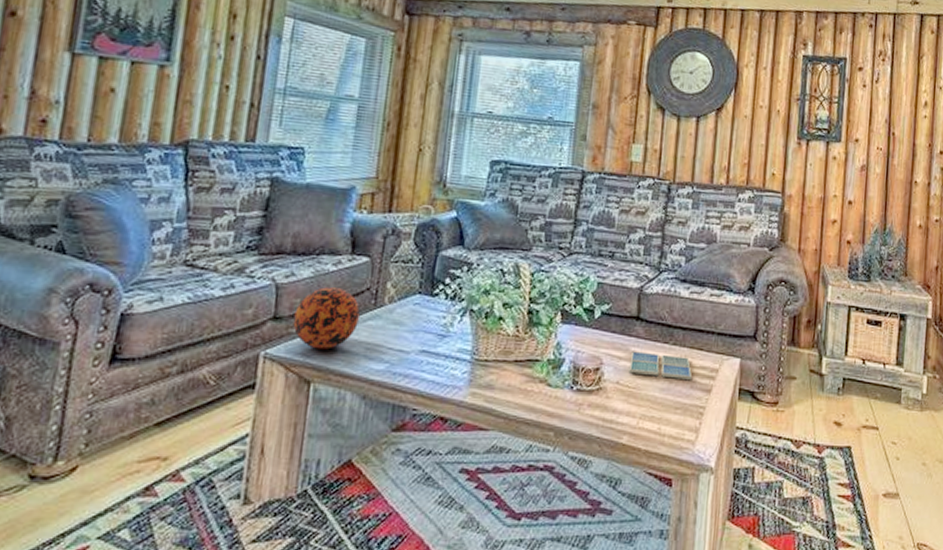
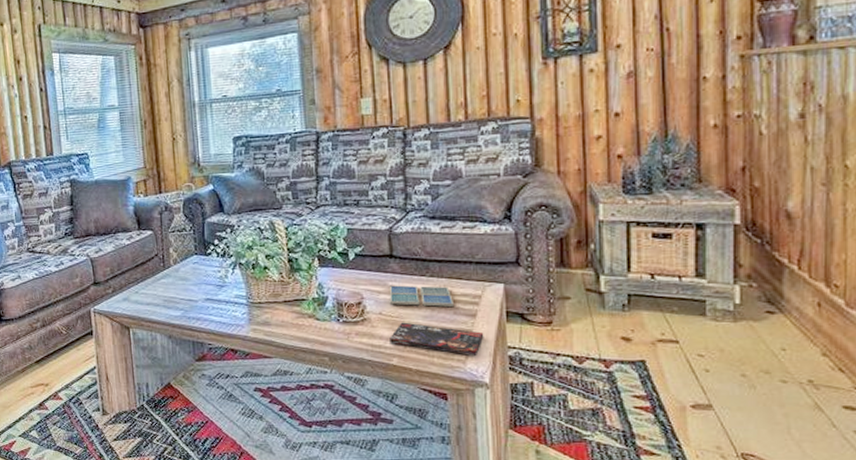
decorative ball: present [293,287,360,350] -> none [107,257,154,304]
book: none [622,394,716,436] -> present [389,322,484,356]

